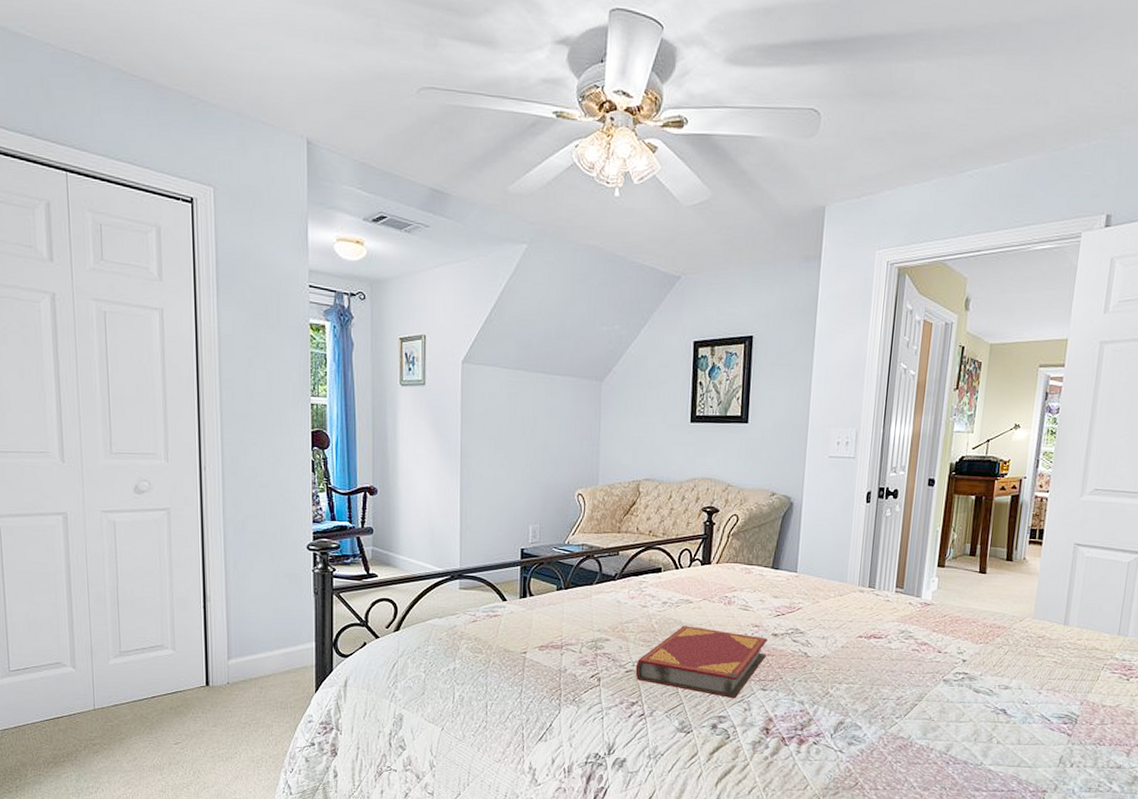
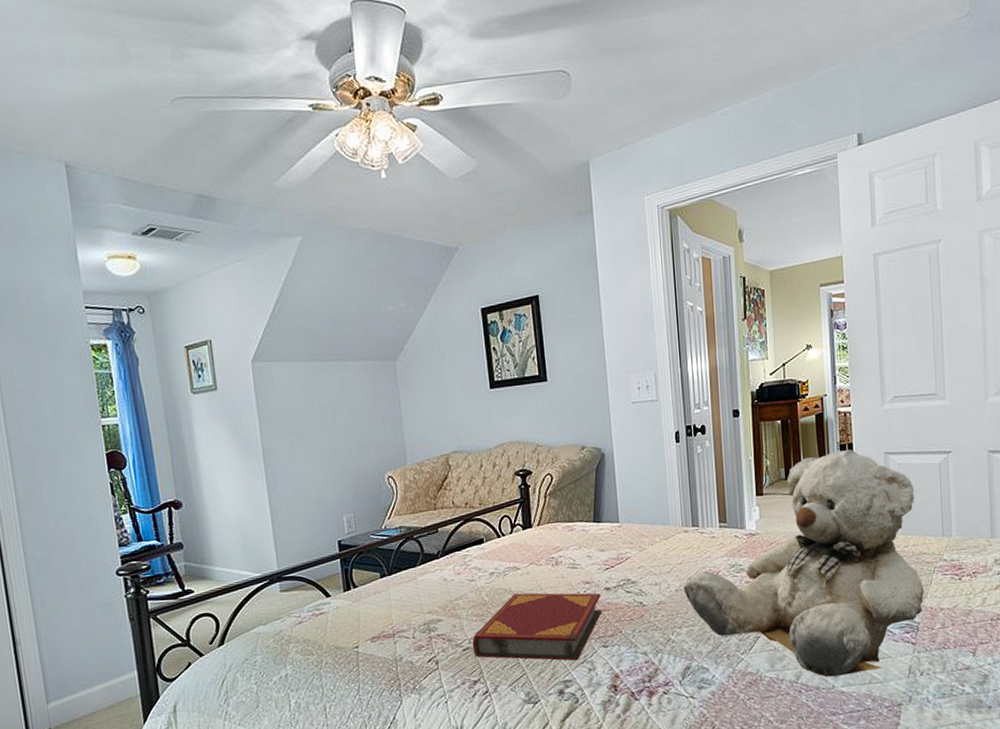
teddy bear: none [849,535,1098,755] -> present [683,450,925,677]

